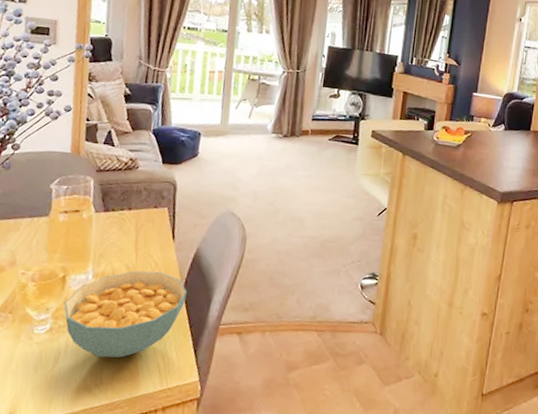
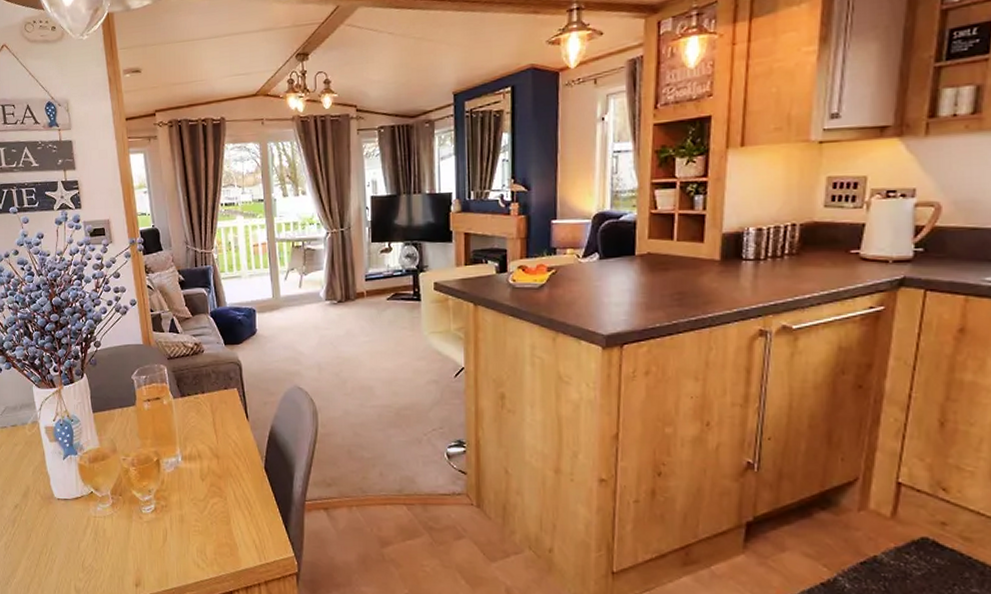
cereal bowl: present [64,270,187,358] -> none [162,451,269,535]

